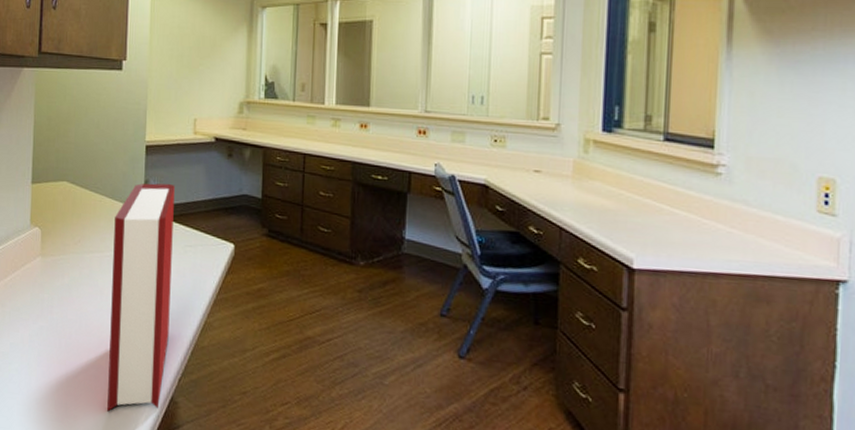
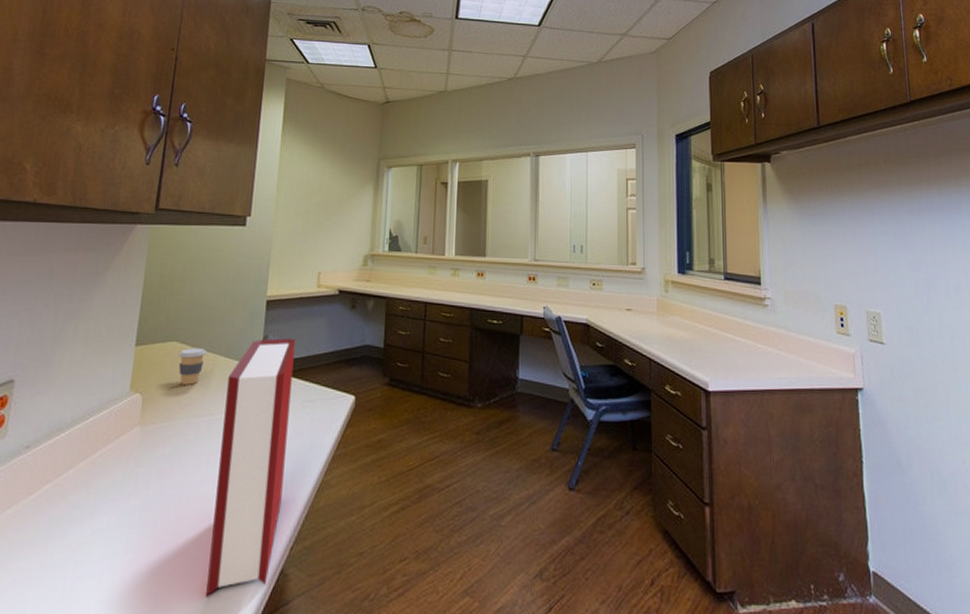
coffee cup: none [69,188,93,223] -> present [178,348,206,385]

